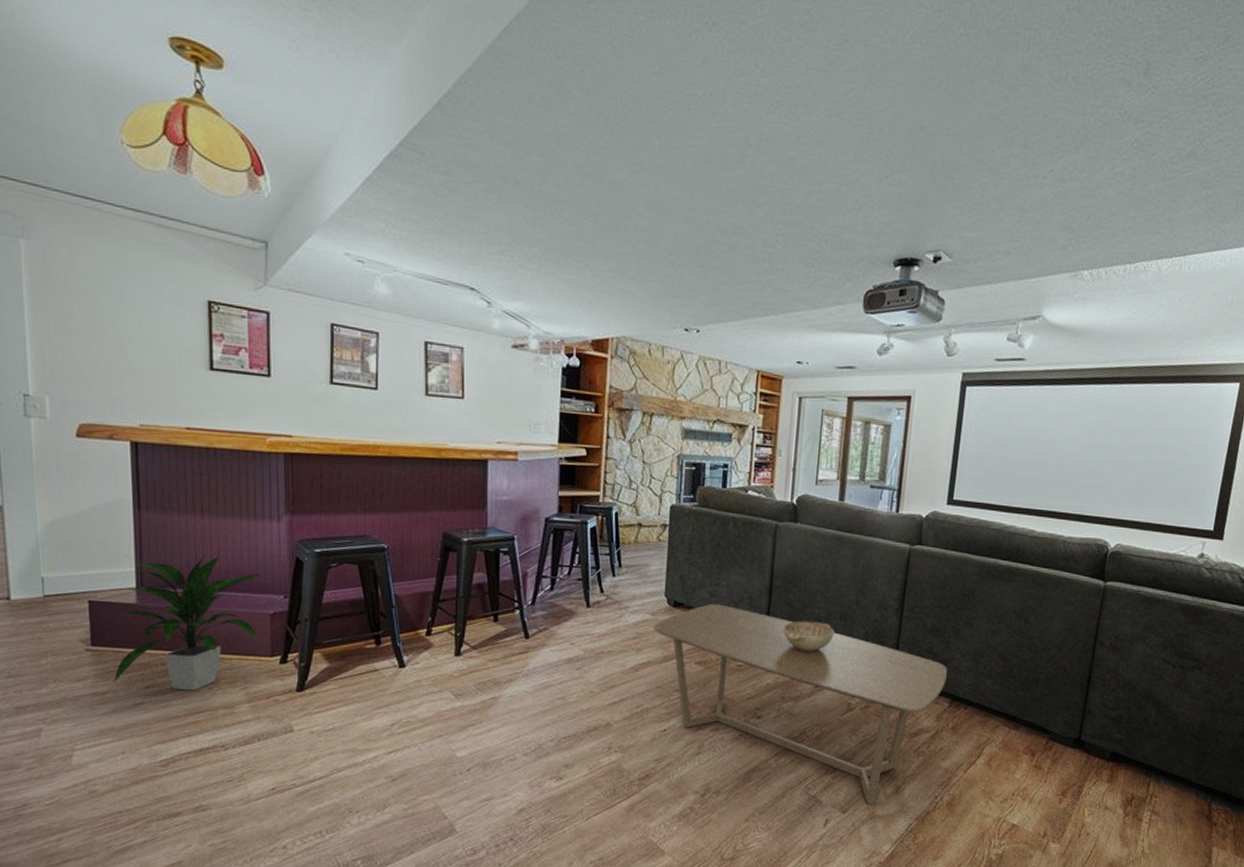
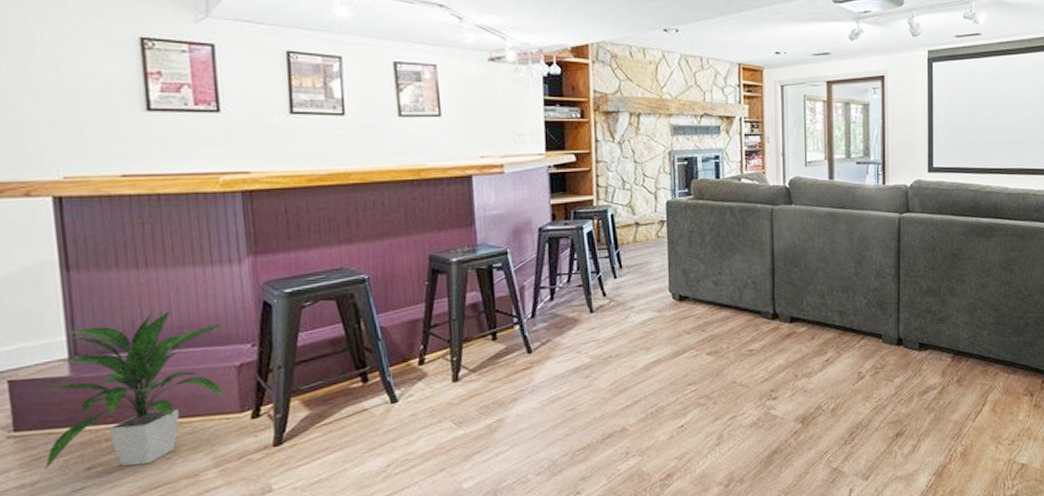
coffee table: present [653,603,947,805] -> none [661,292,946,468]
decorative bowl: present [783,621,835,652] -> none [788,297,838,328]

